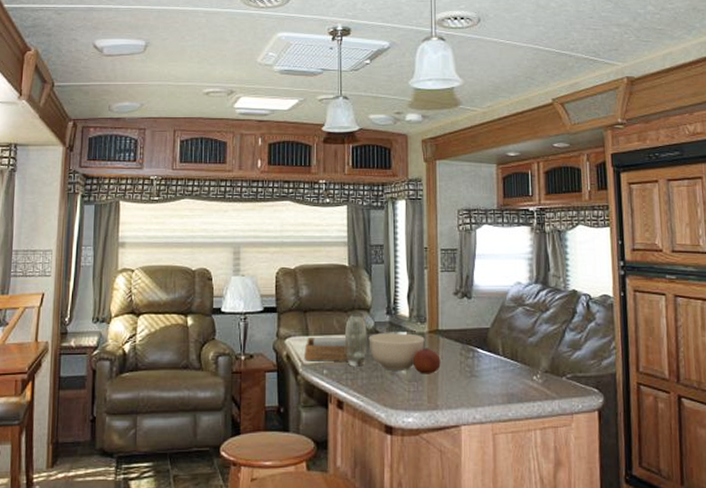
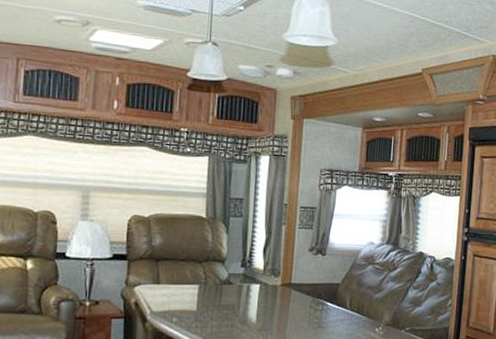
napkin holder: present [304,336,348,361] -> none [154,285,199,310]
vase: present [344,312,367,367] -> none [196,263,221,316]
bowl: present [368,333,425,370] -> none [221,284,277,320]
fruit: present [412,348,441,374] -> none [263,300,291,325]

